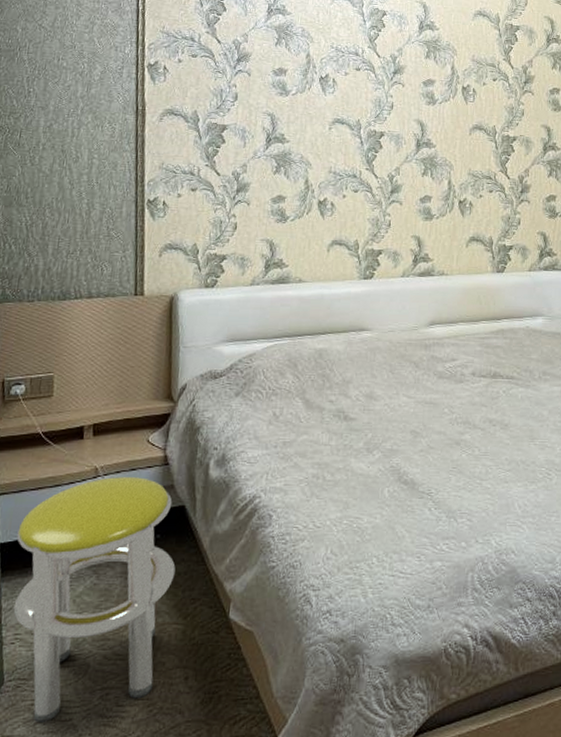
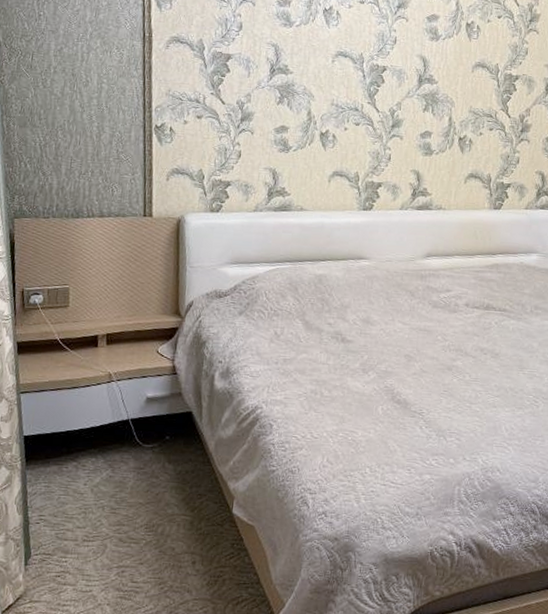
stool: present [13,476,176,722] -> none [37,382,184,592]

